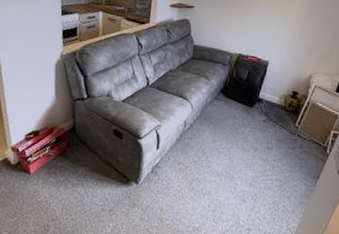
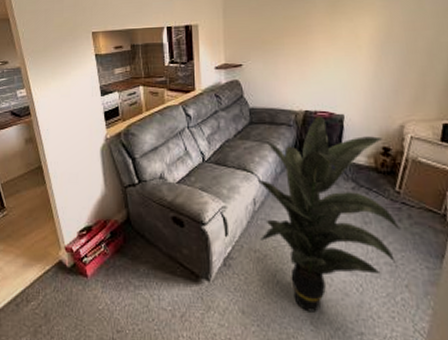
indoor plant: none [185,60,295,213] -> present [257,116,402,313]

